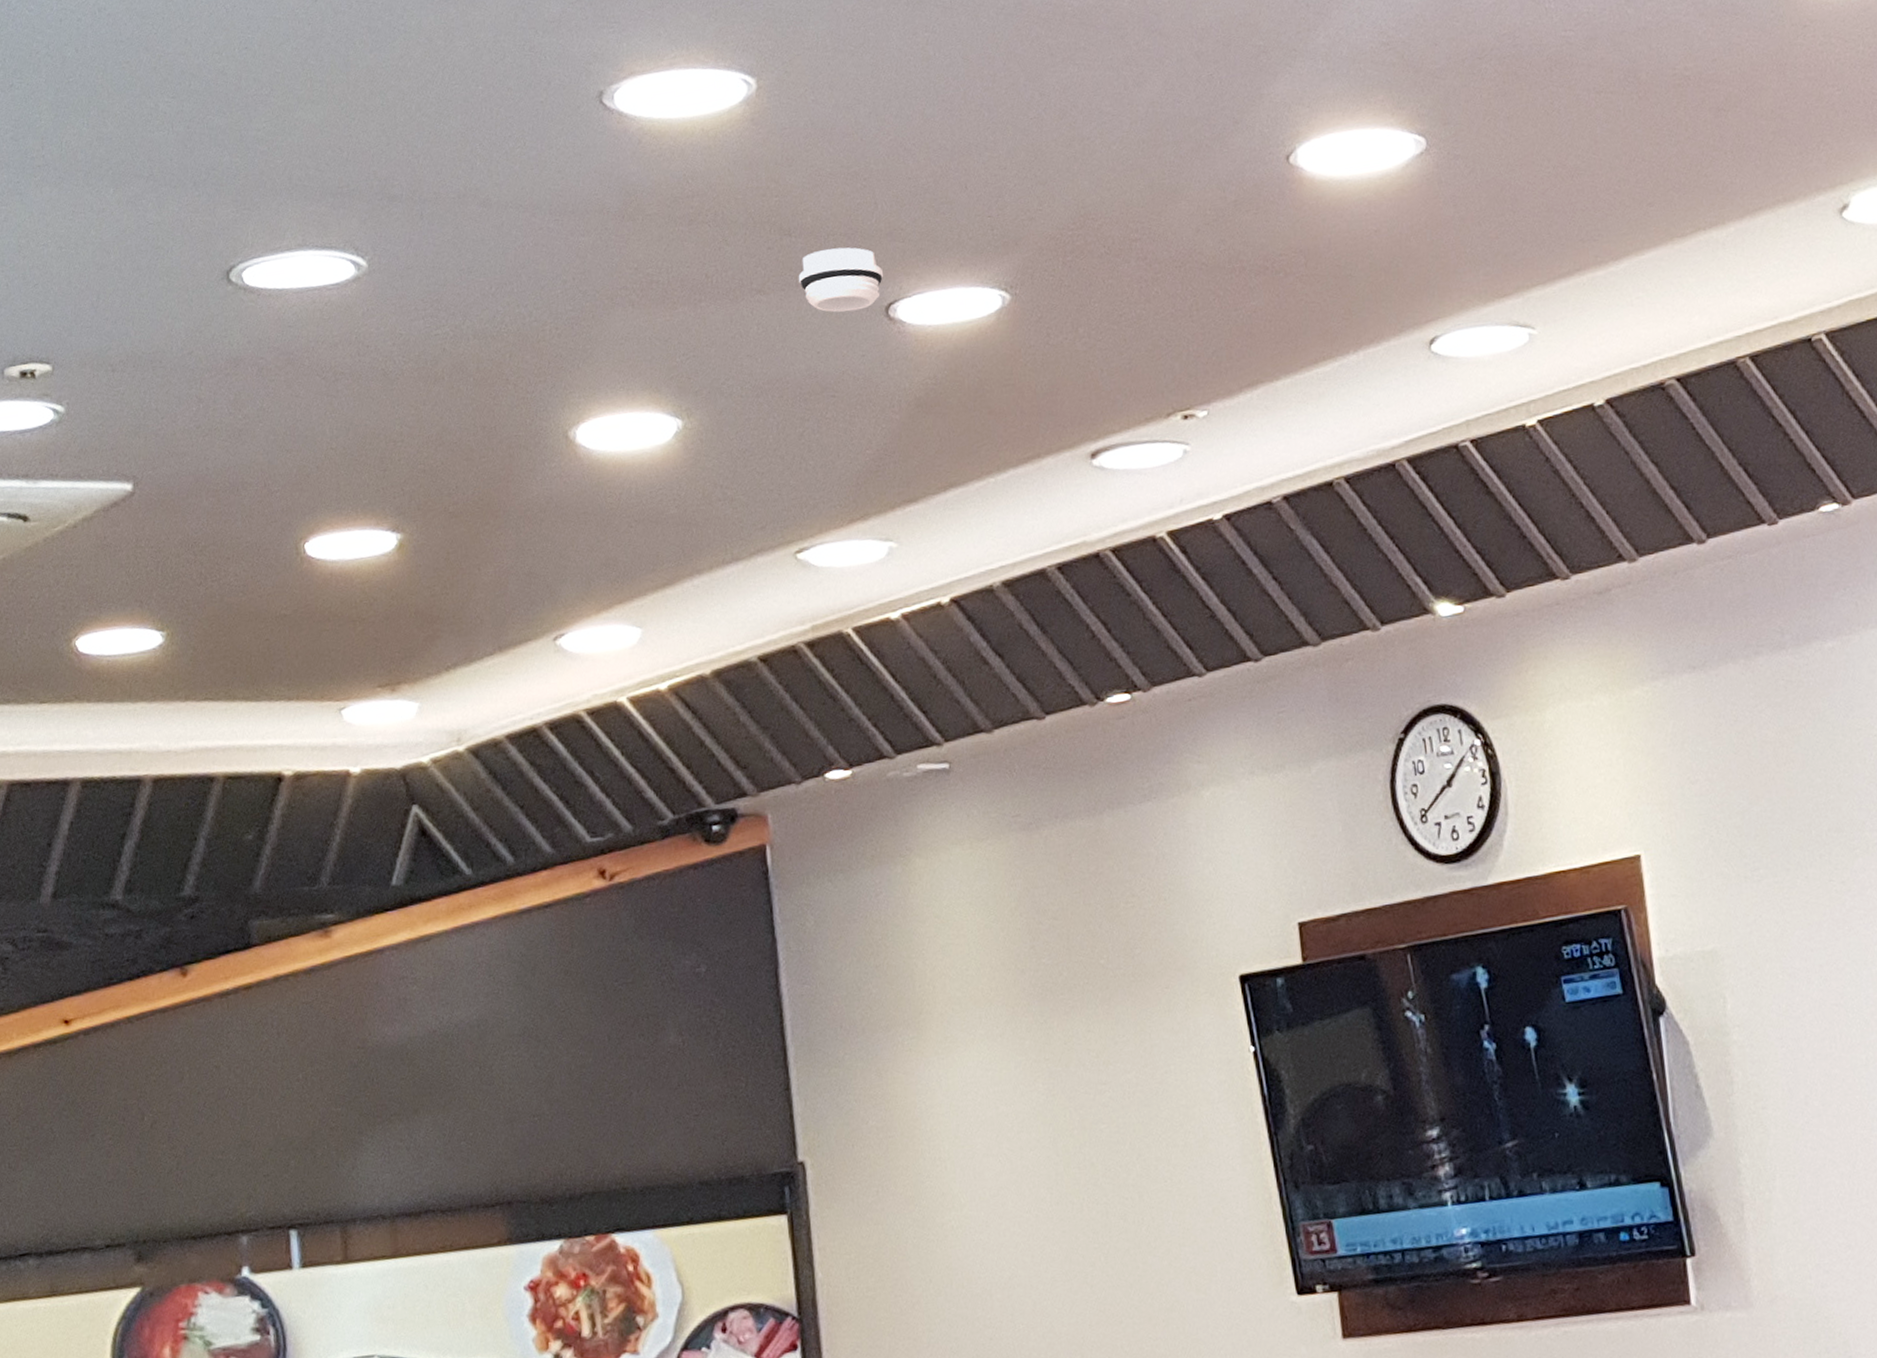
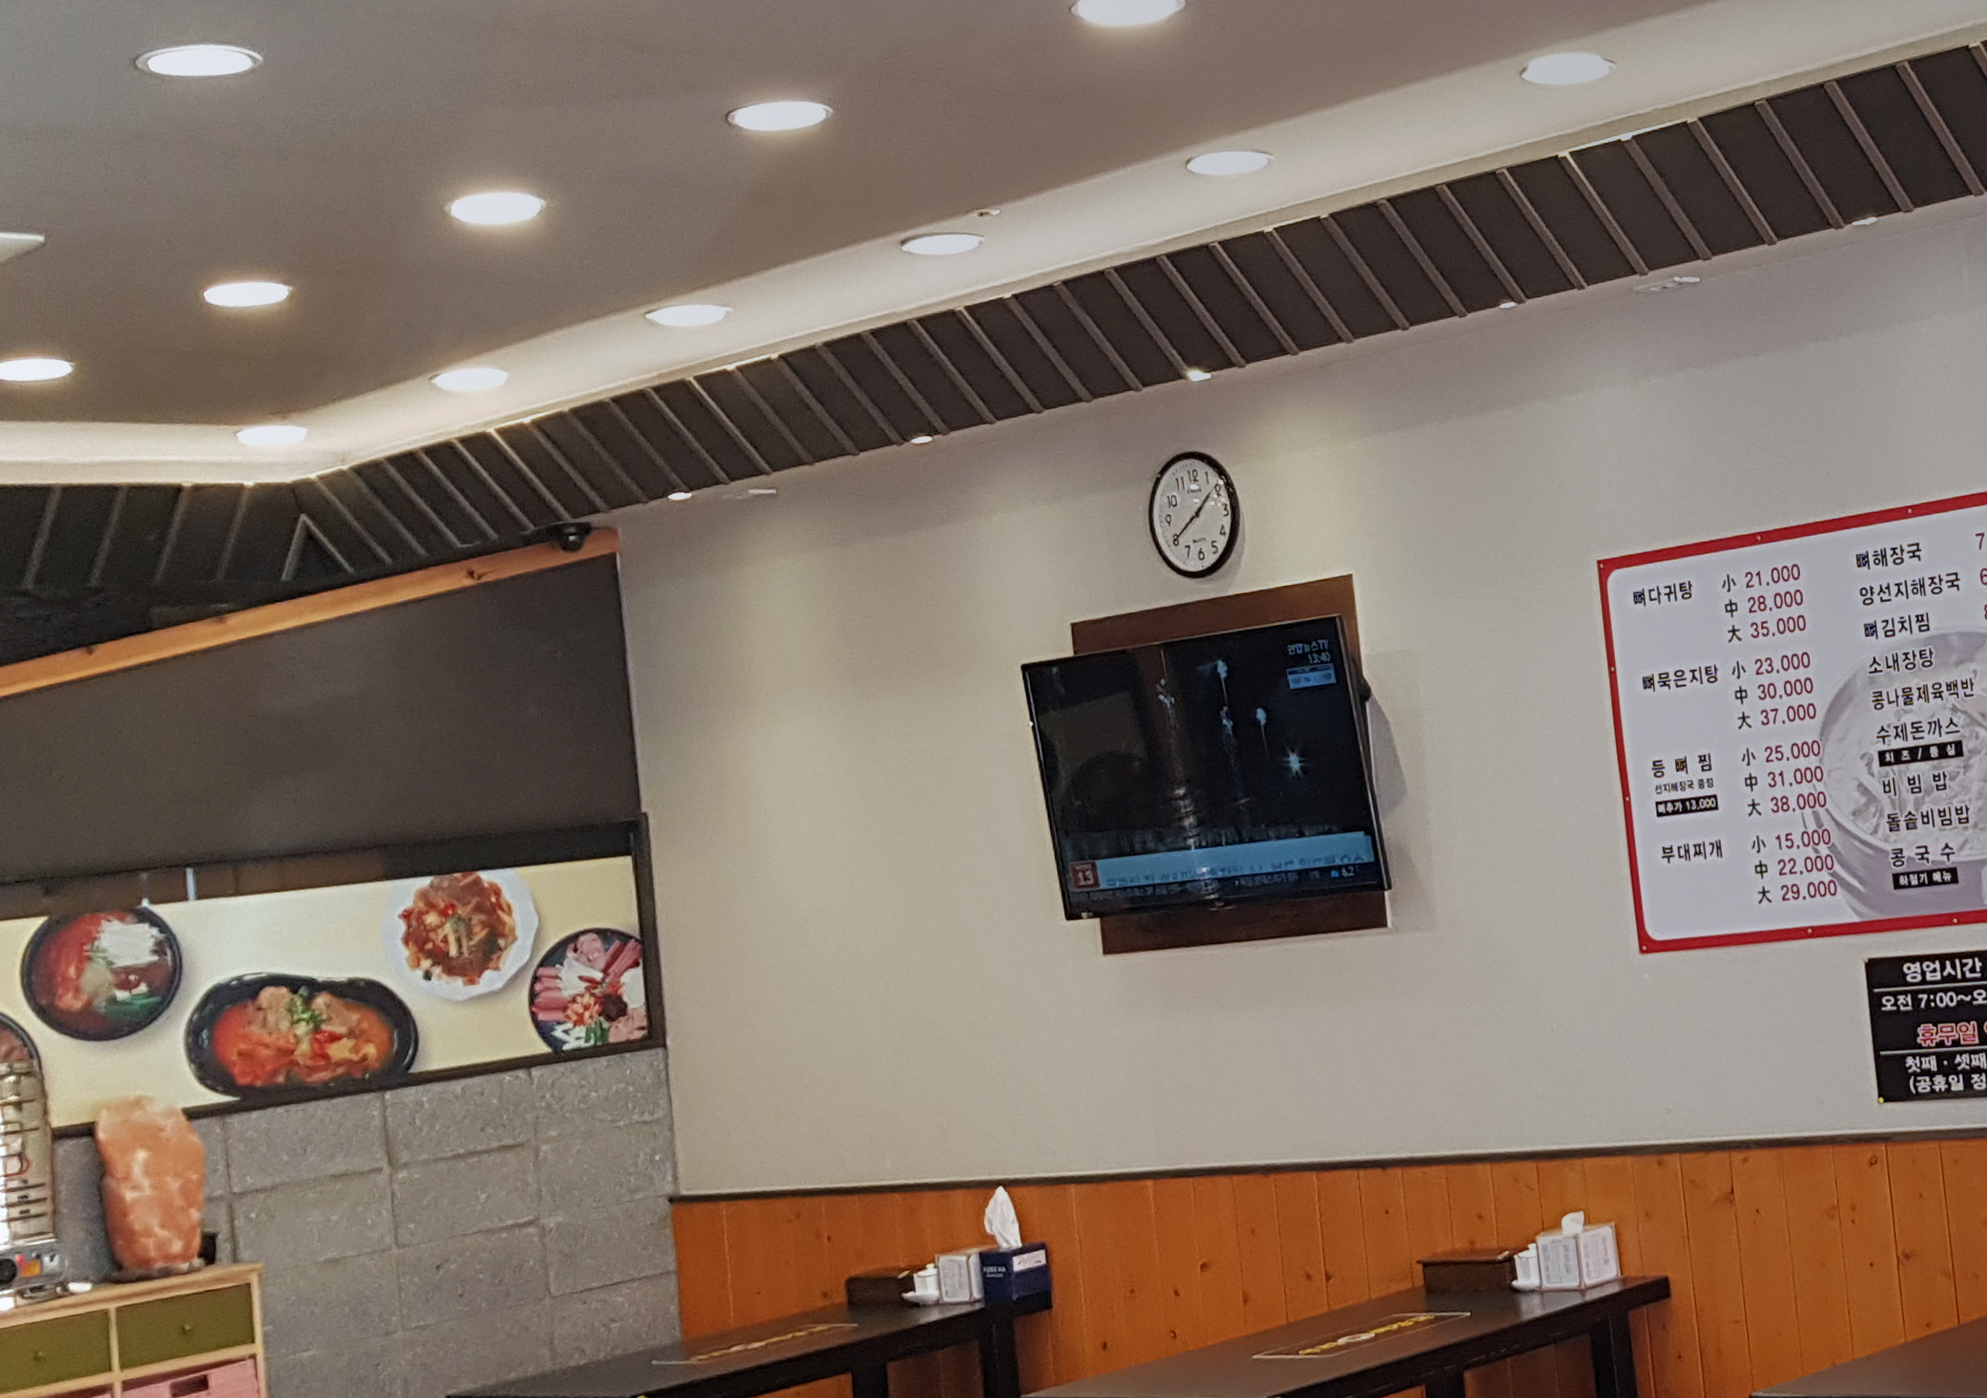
smoke detector: present [798,247,883,313] -> none [649,63,723,117]

